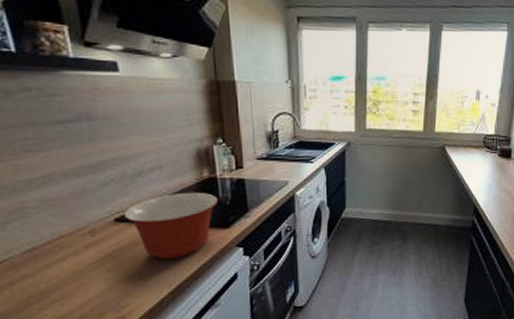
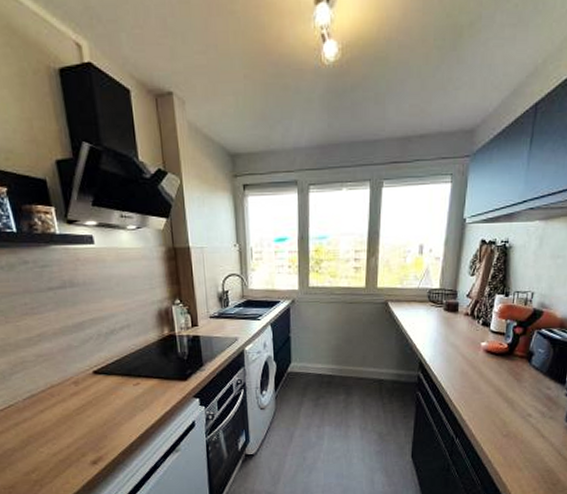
mixing bowl: present [123,192,219,260] -> none [100,348,178,408]

